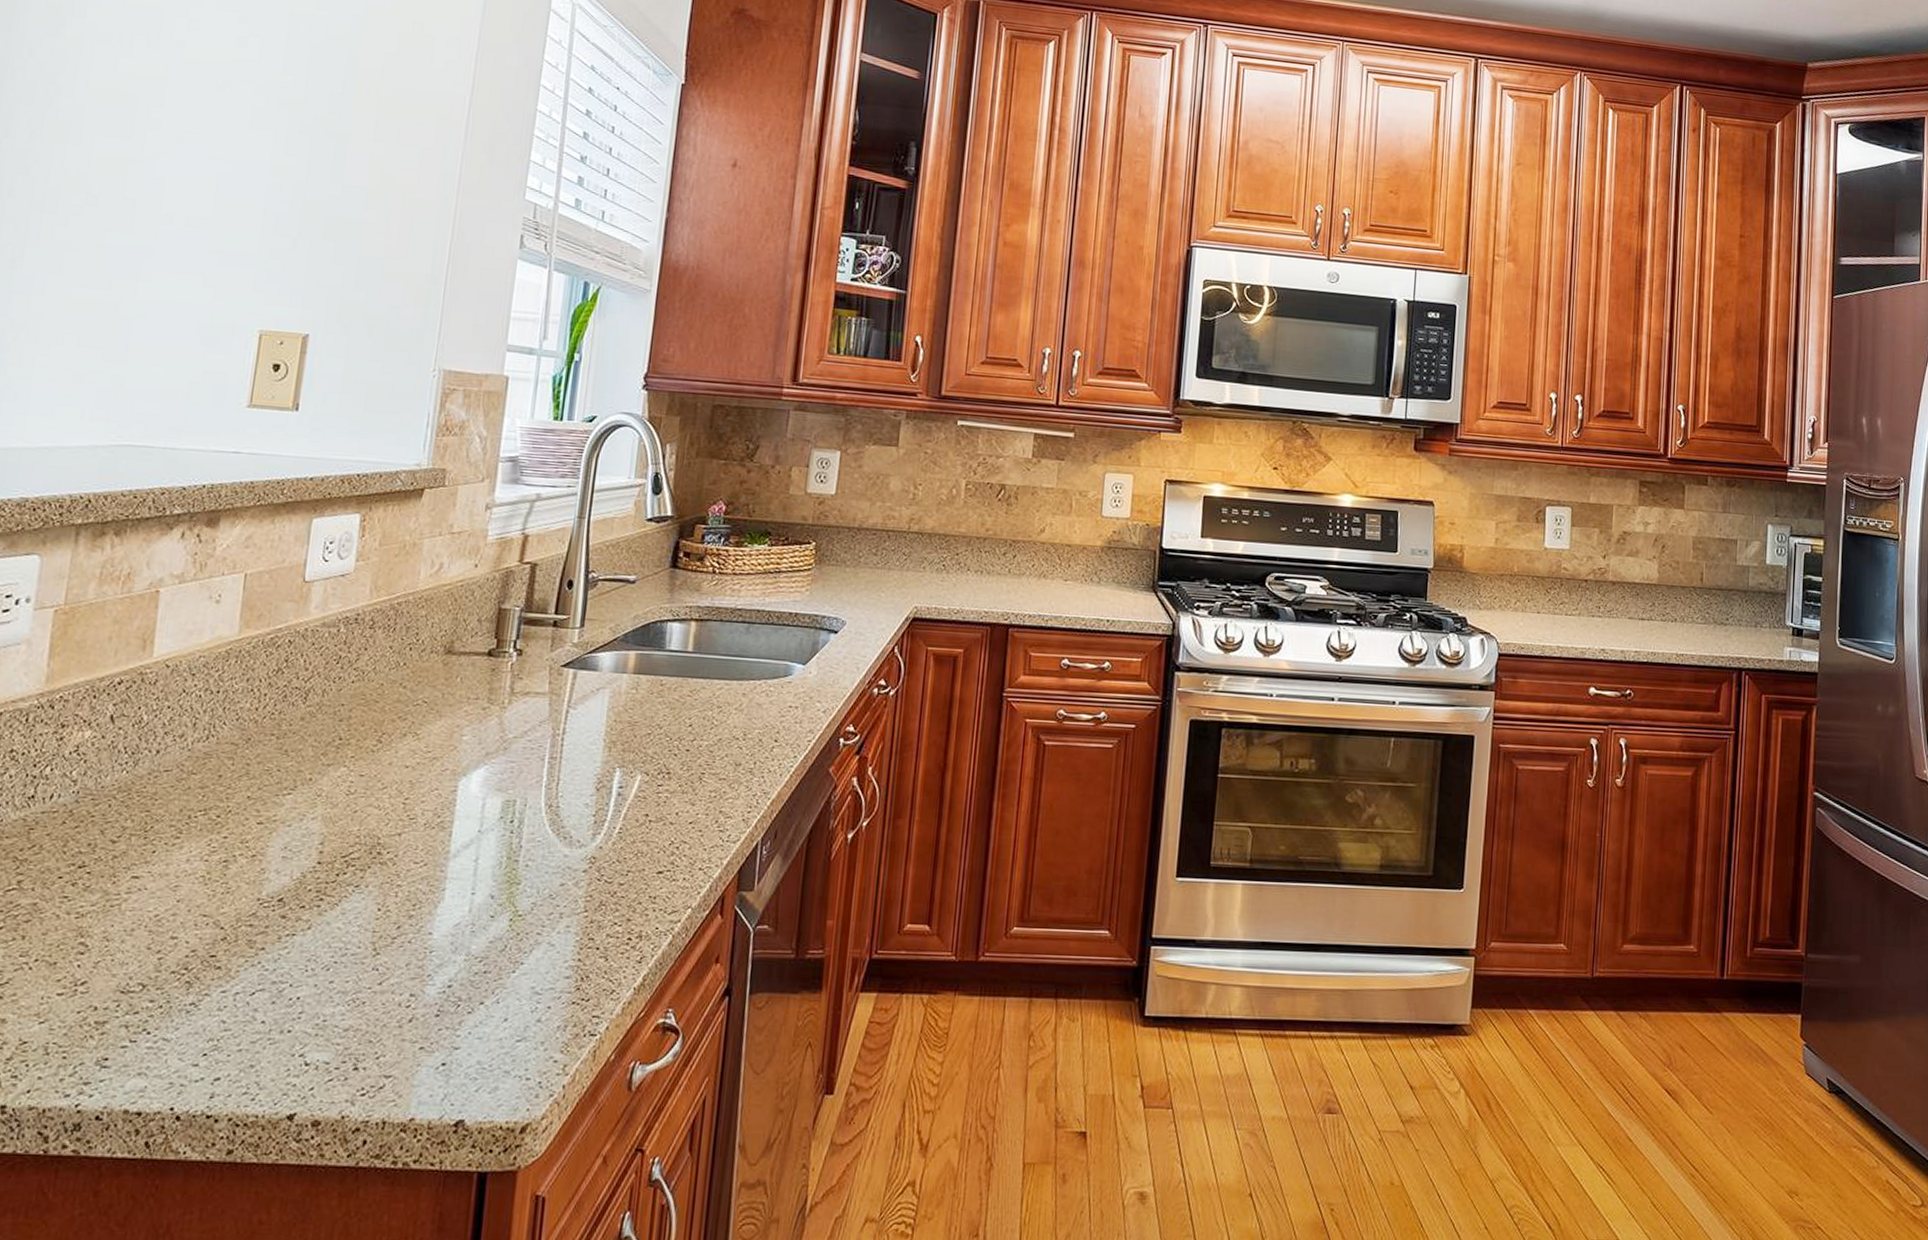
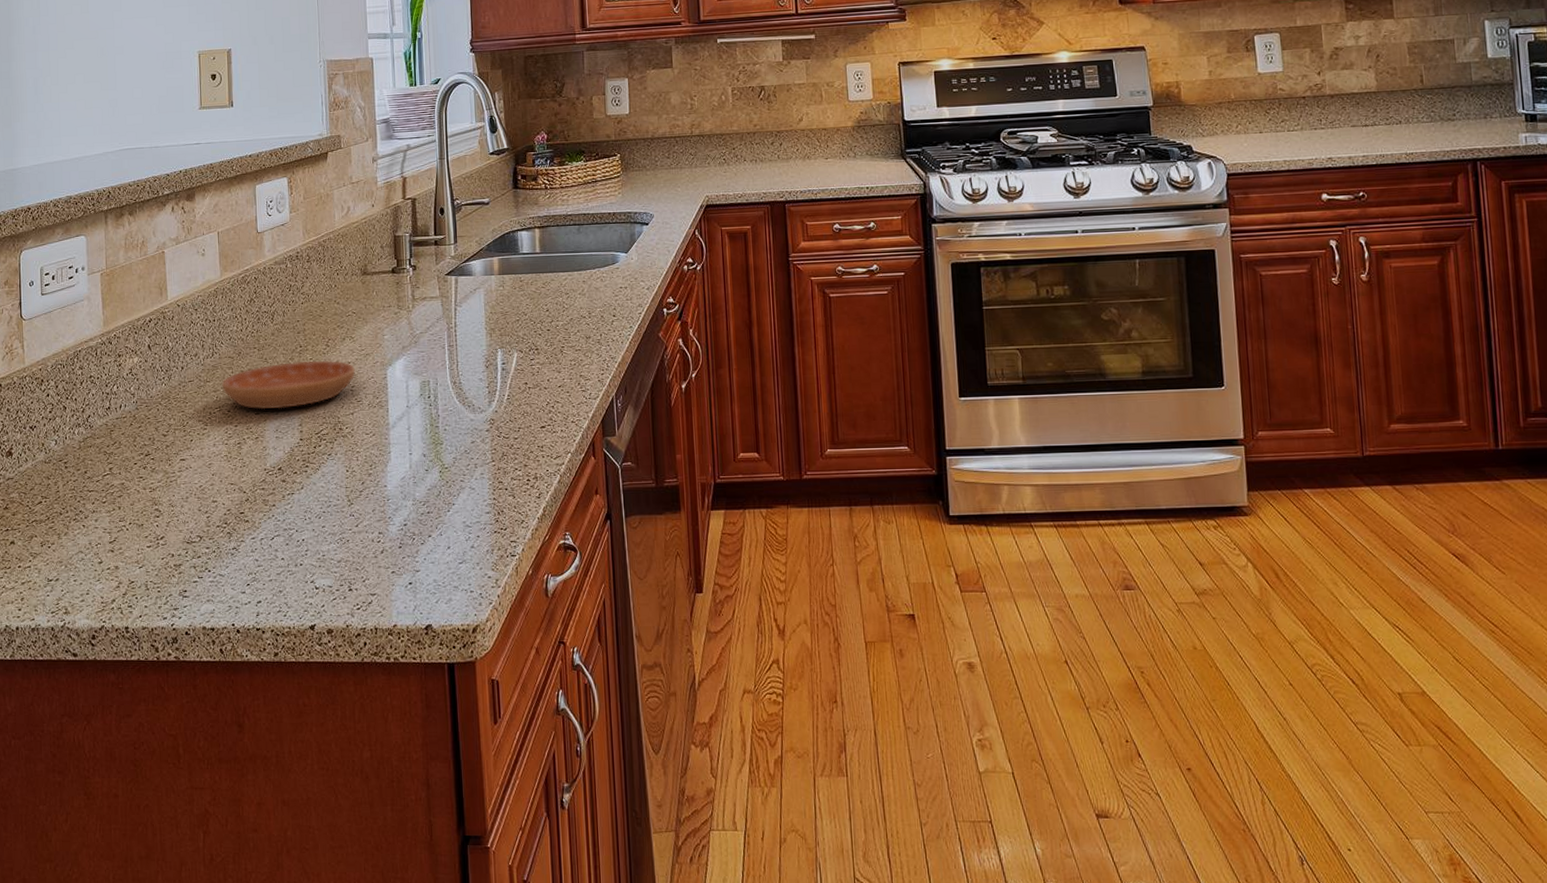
saucer: none [213,758,414,820] -> present [222,360,355,410]

